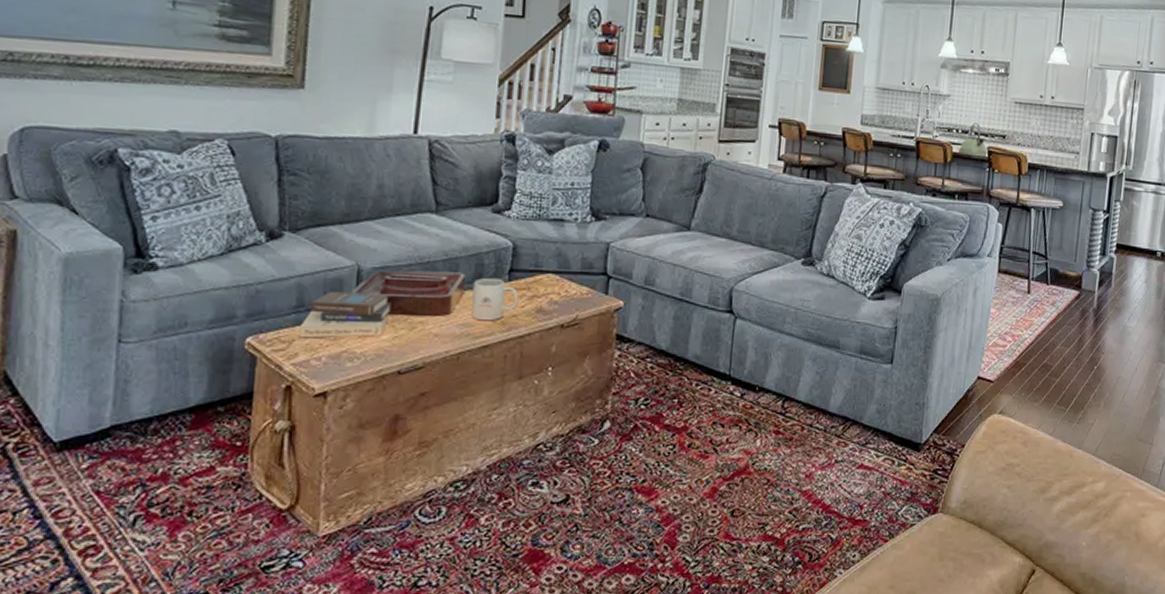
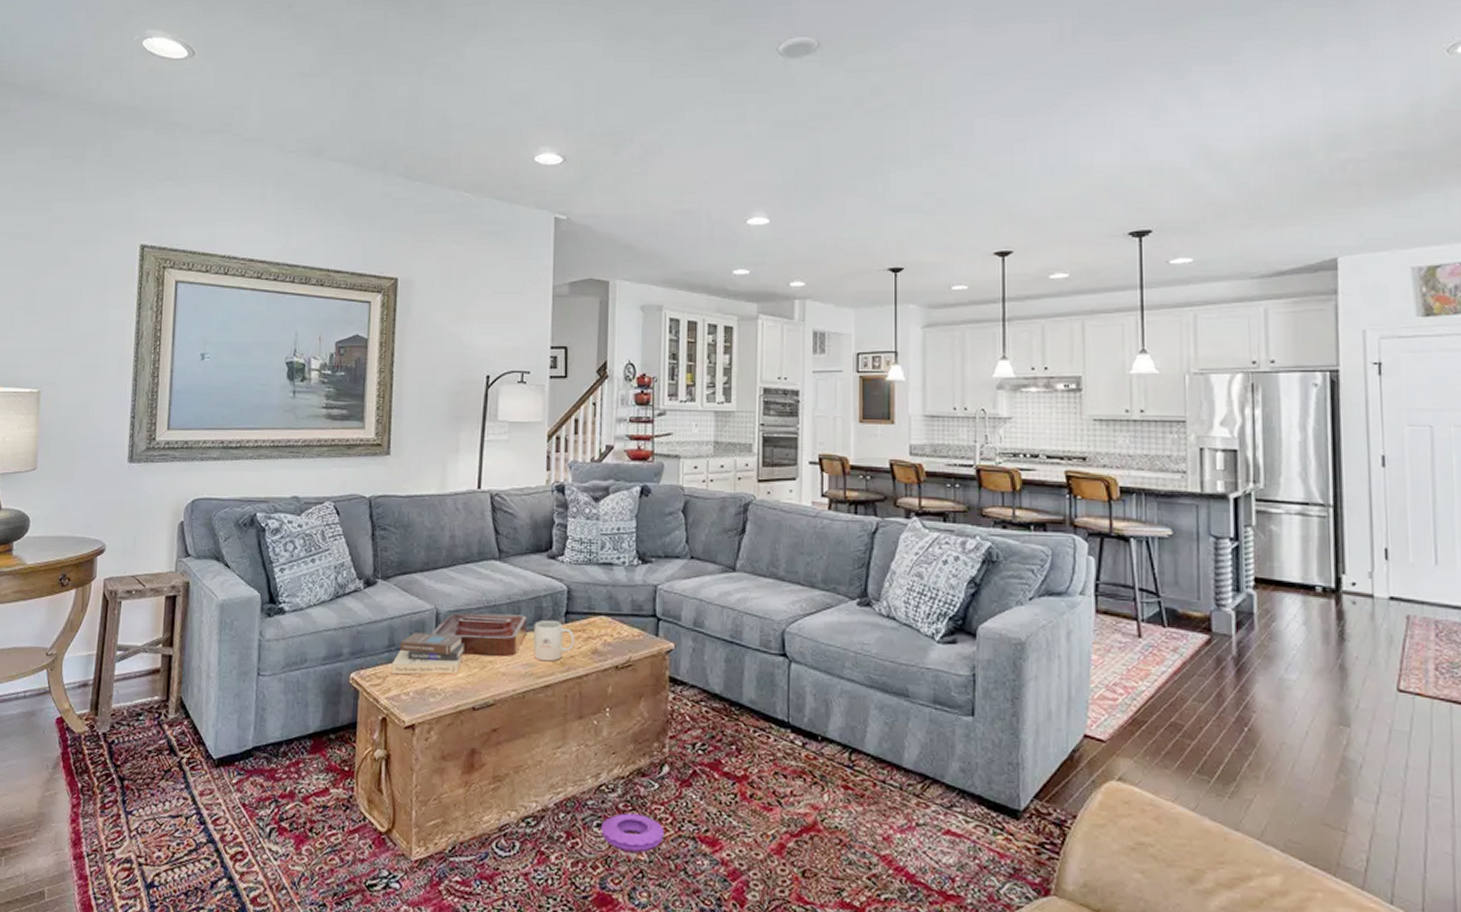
dog toy: none [535,470,601,508] -> present [600,813,663,854]
kettle: present [957,123,988,156] -> none [1028,445,1066,482]

